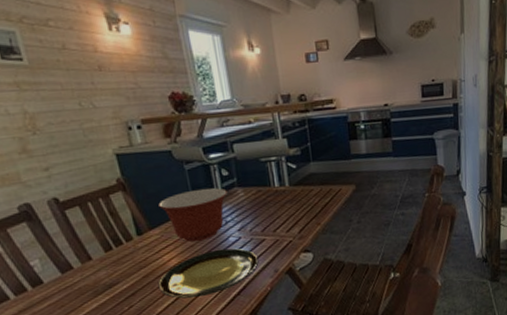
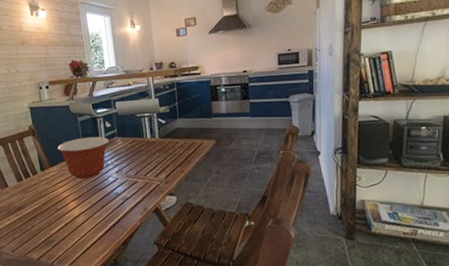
plate: present [158,248,259,299] -> none [53,186,132,225]

